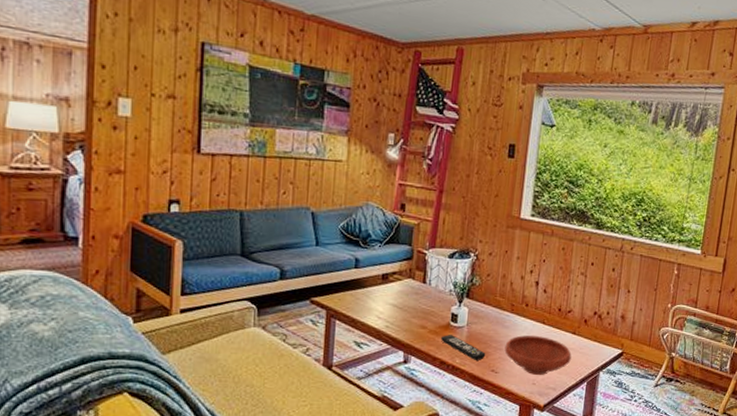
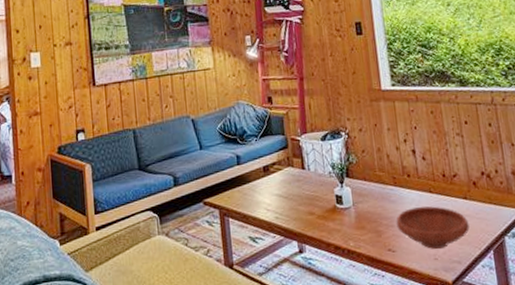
remote control: present [441,335,486,360] -> none [331,217,379,241]

